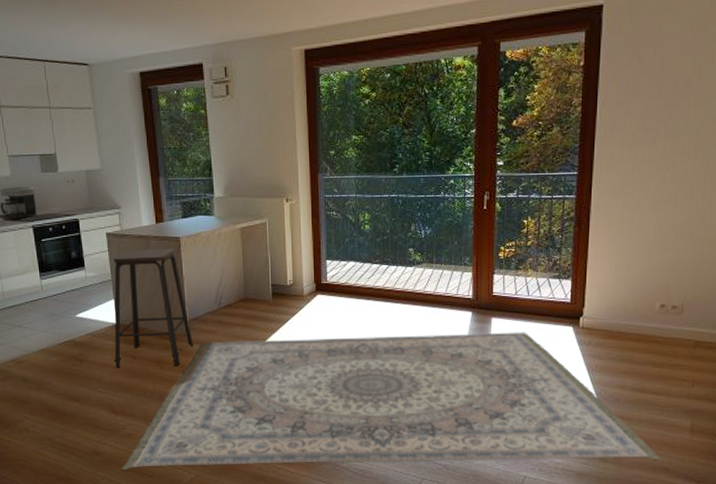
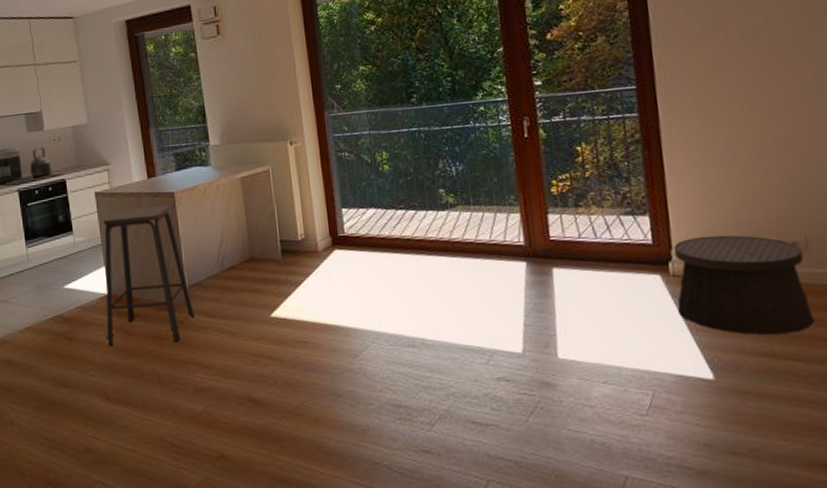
kettle: none [44,187,66,216] -> present [30,146,52,177]
area rug: present [122,332,660,470] -> none [119,284,814,472]
basket: none [581,298,678,375] -> present [673,235,814,335]

